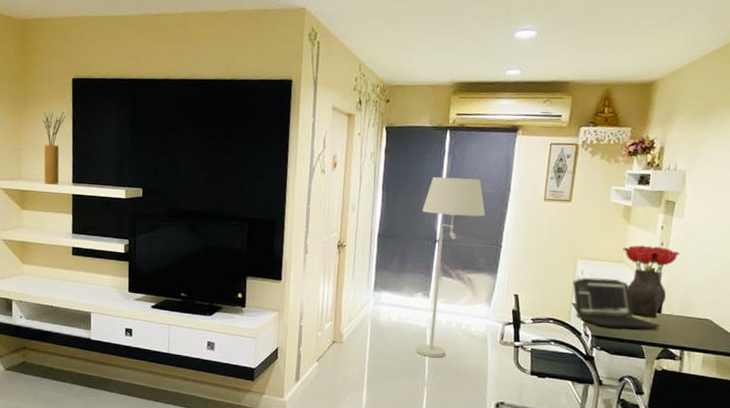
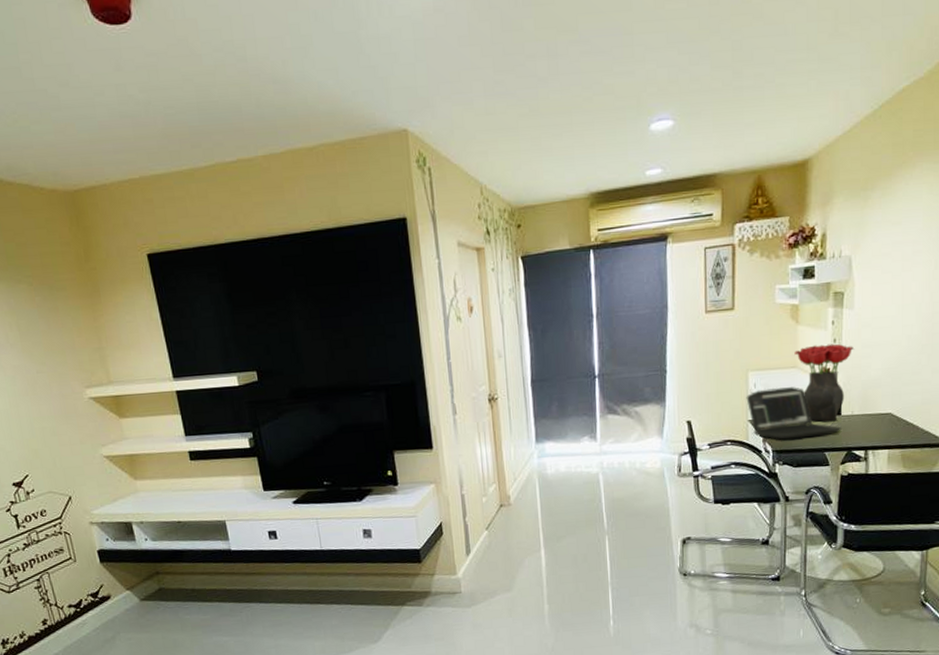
vase: present [42,111,66,185] -> none [122,295,158,384]
floor lamp: present [417,176,486,358] -> none [575,300,644,504]

